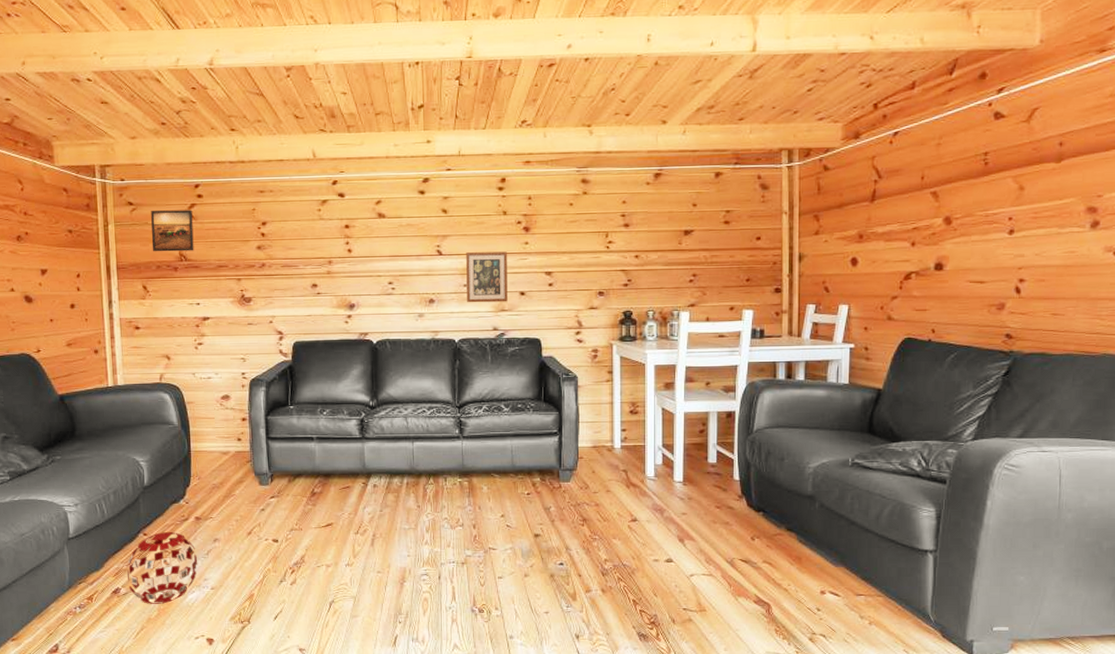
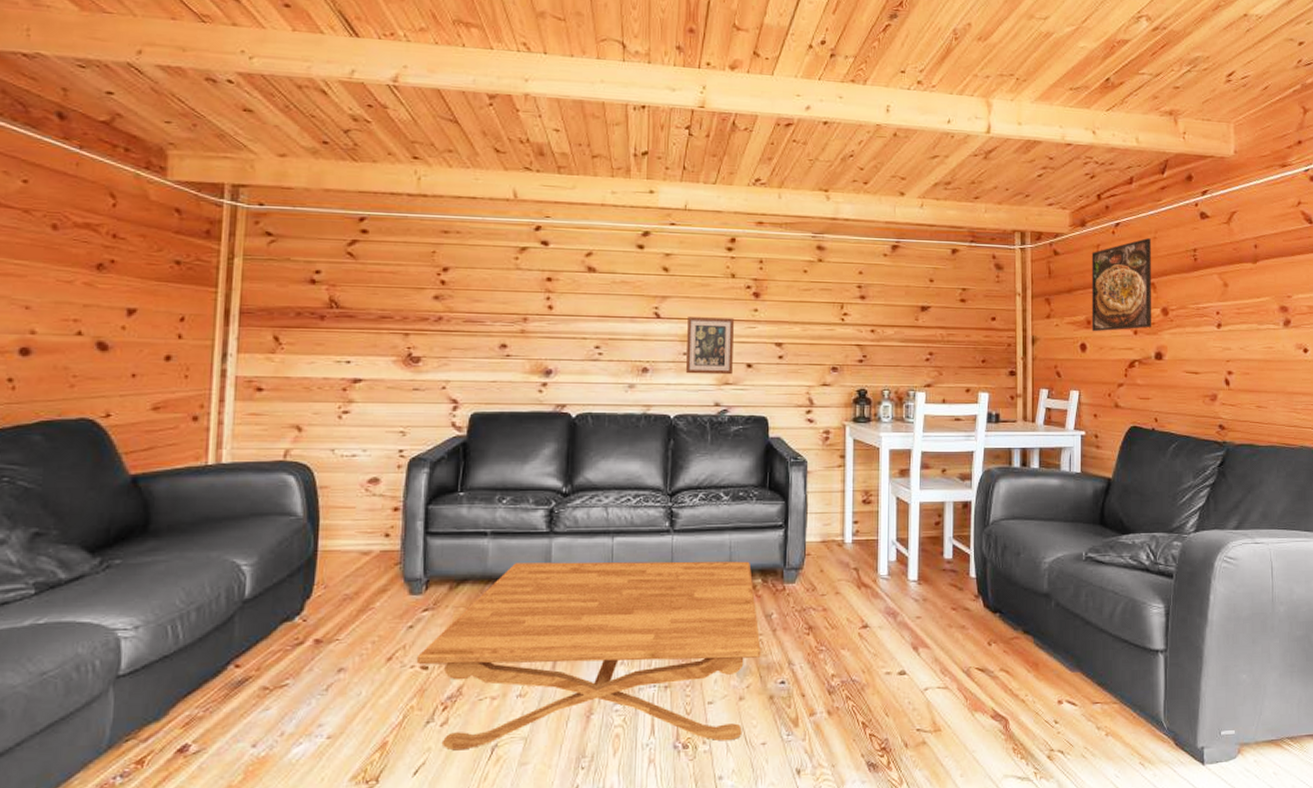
decorative ball: present [126,532,197,605] -> none [202,661,311,766]
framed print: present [151,210,194,252] -> none [292,245,353,297]
coffee table: none [269,462,542,609] -> present [416,561,761,751]
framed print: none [864,145,934,246] -> present [1091,238,1151,332]

